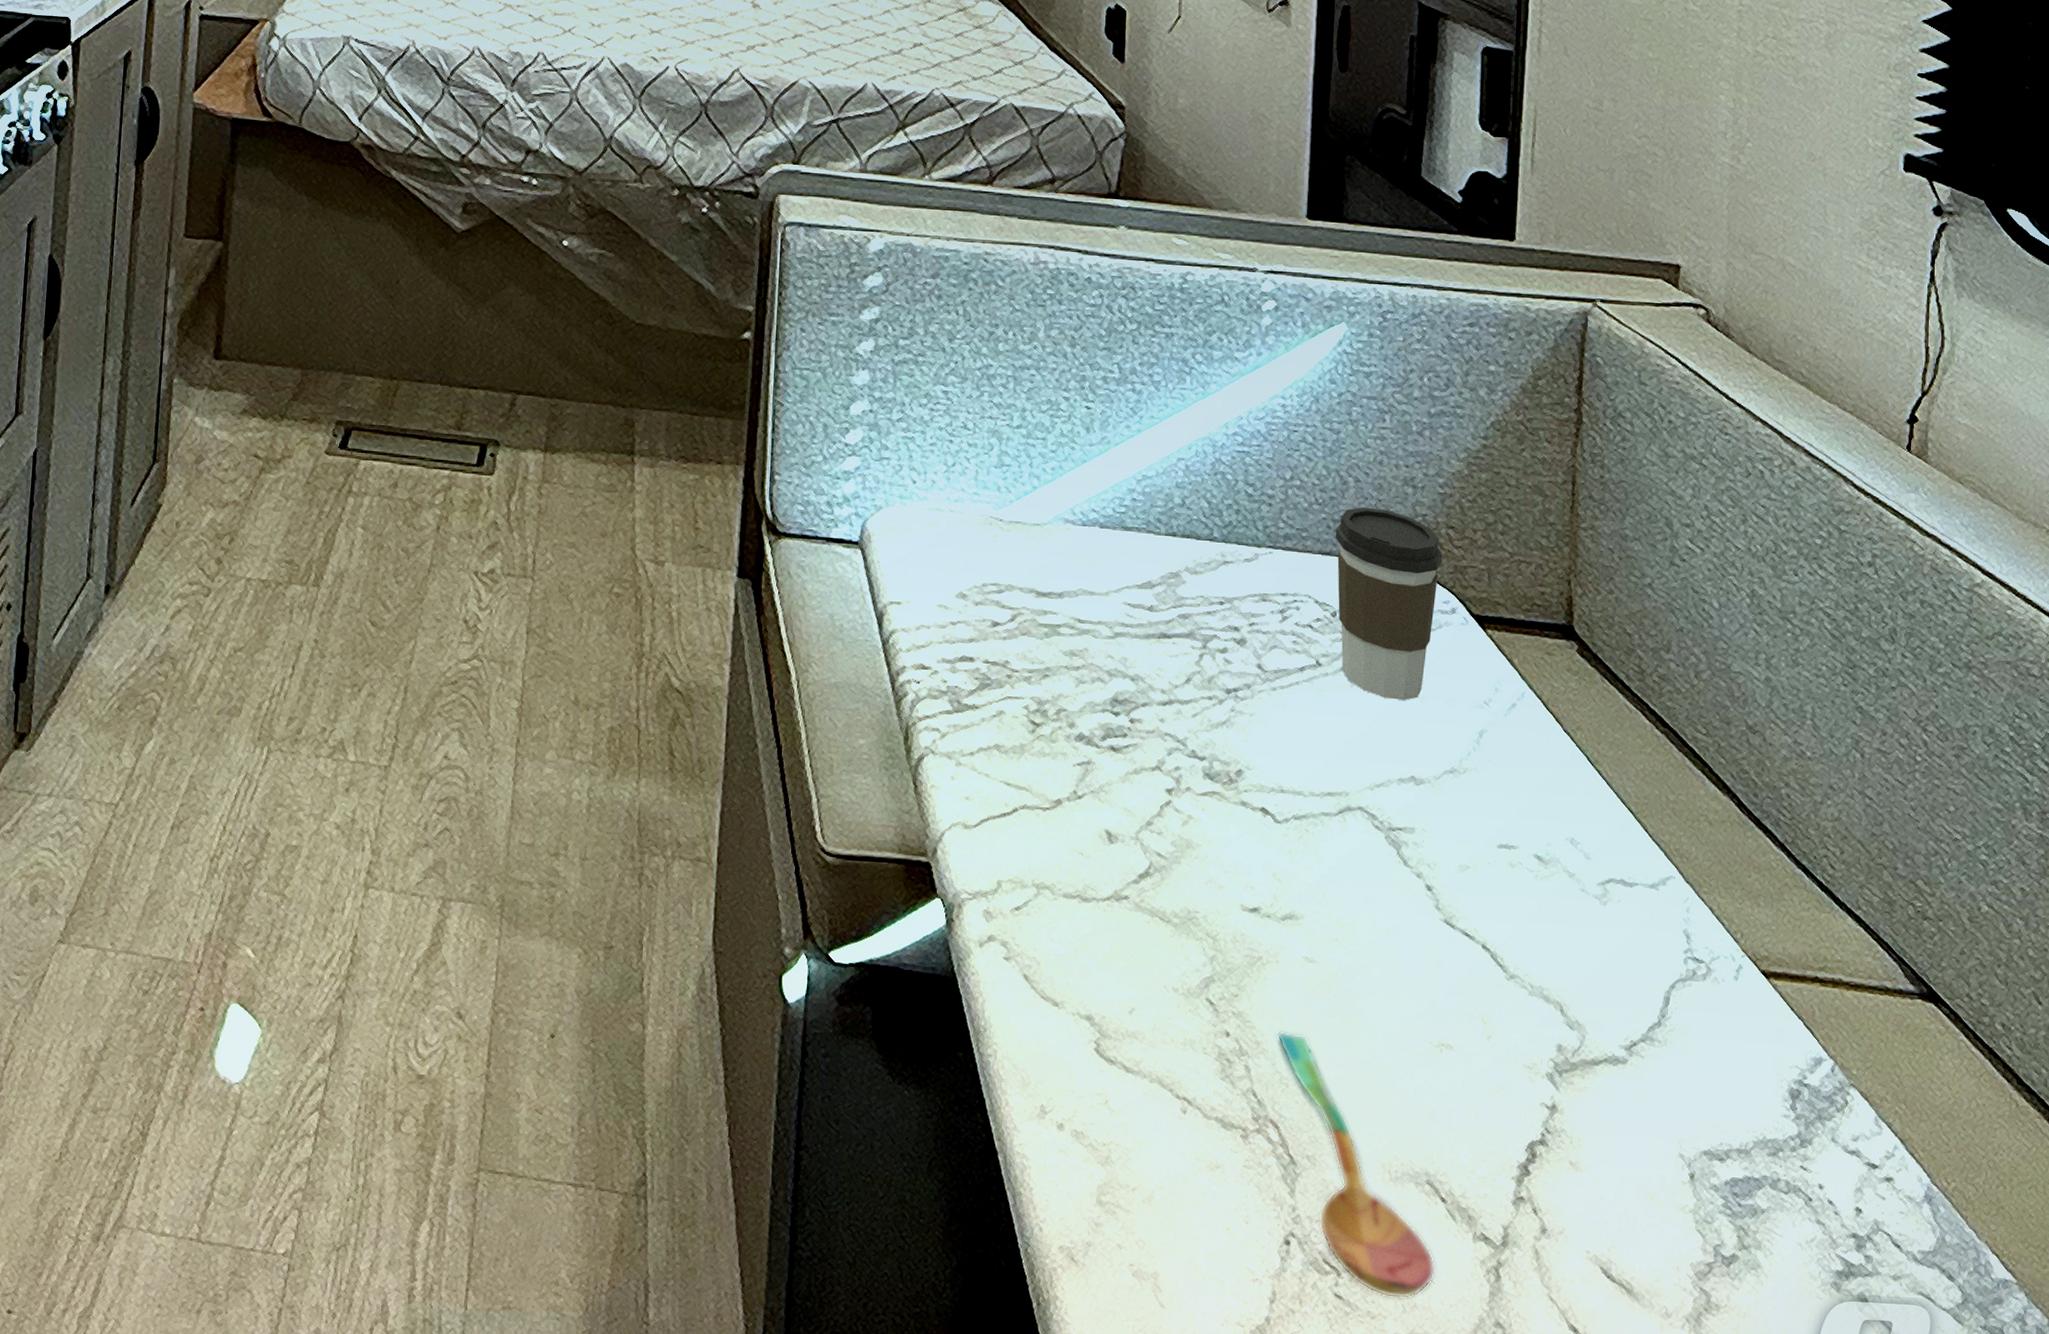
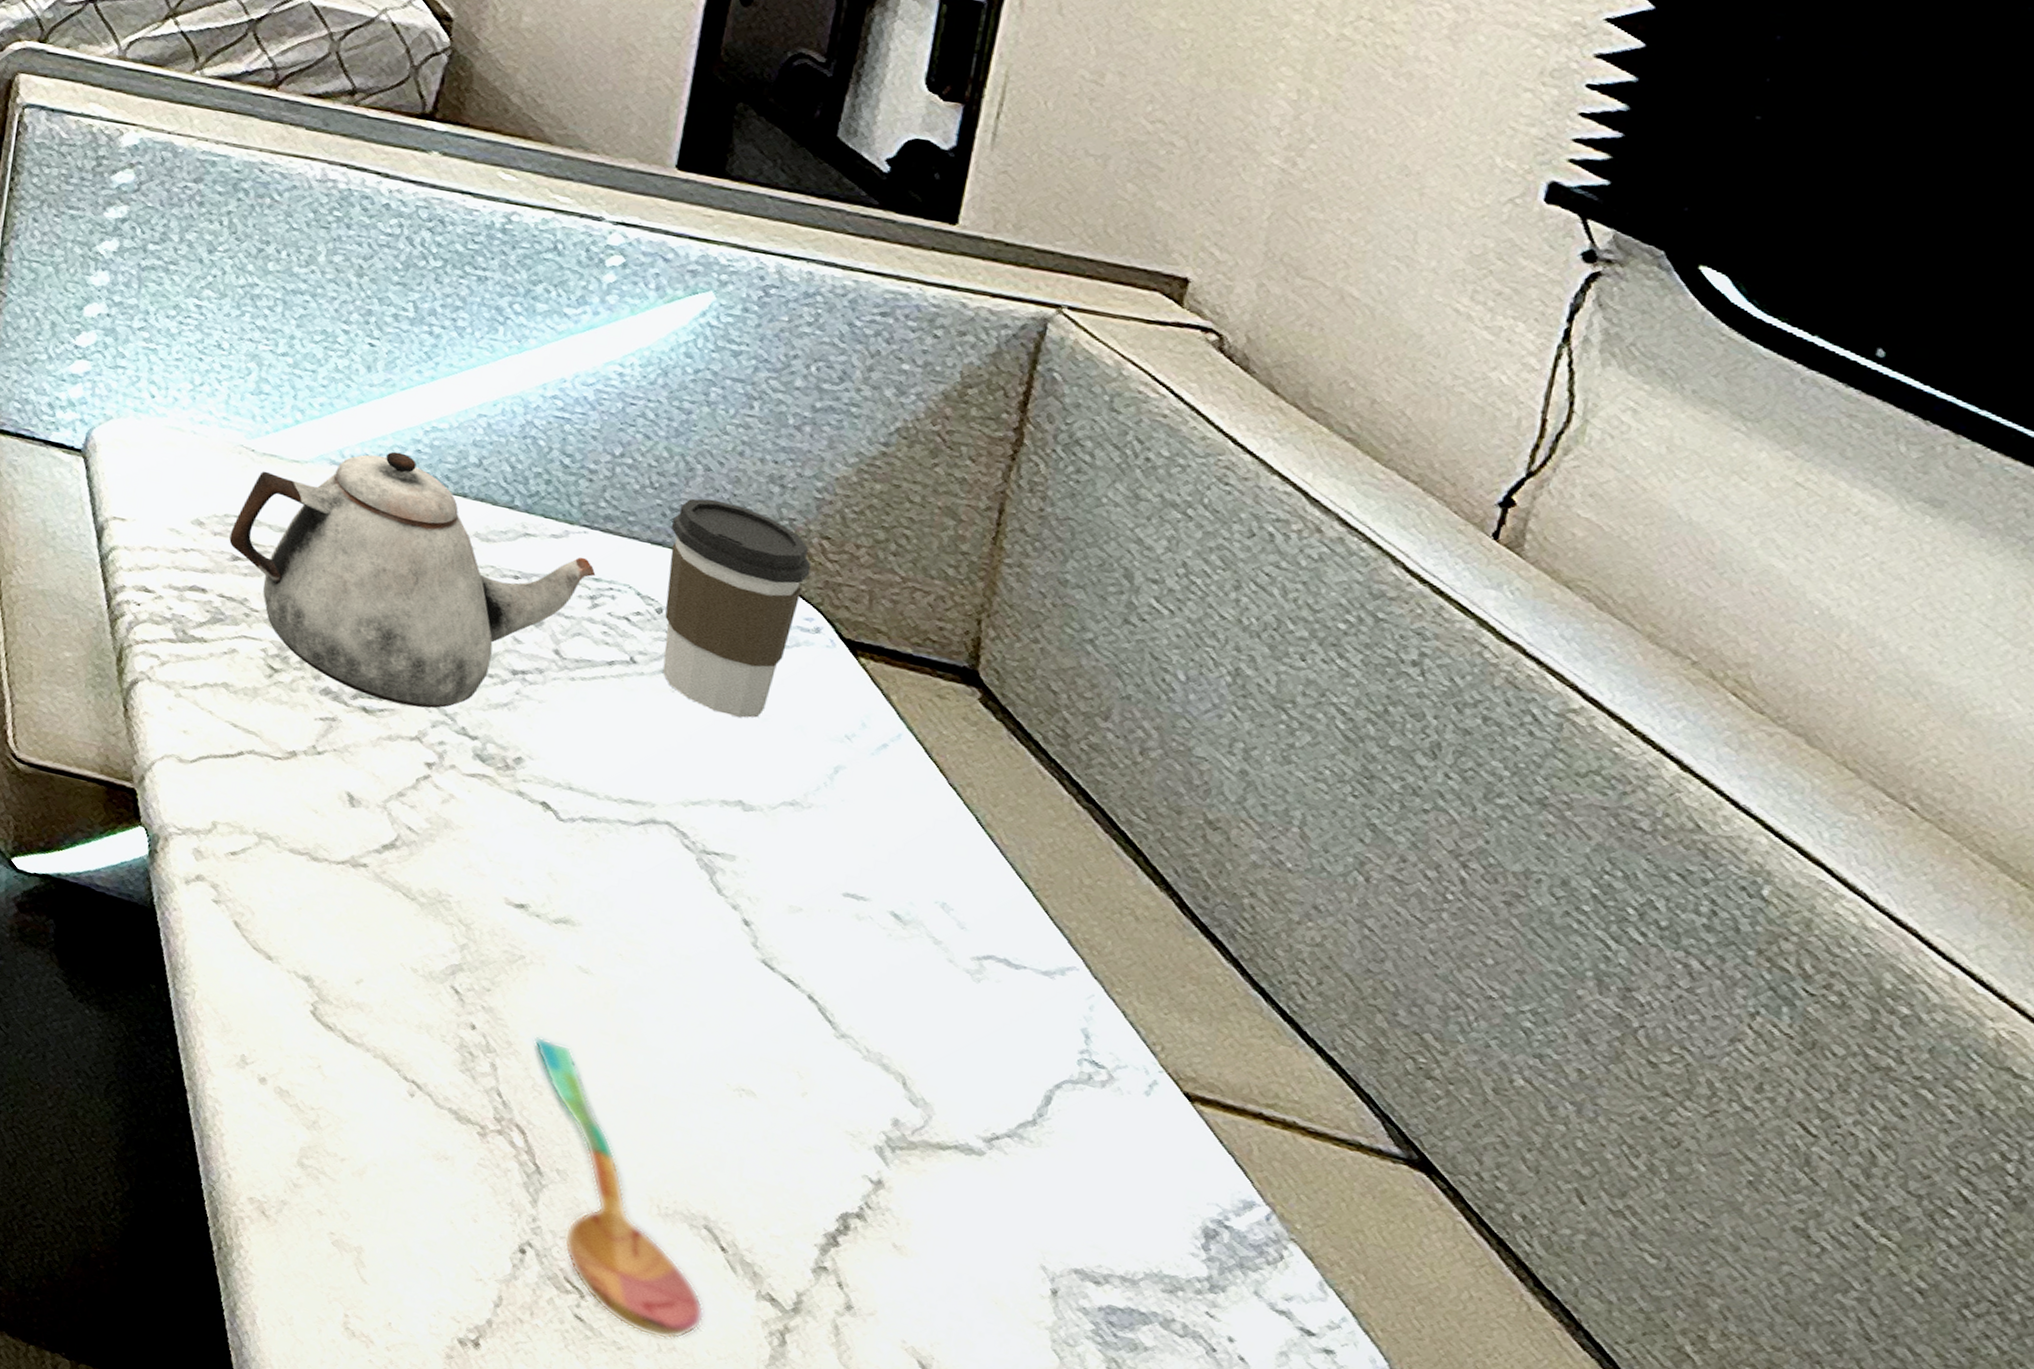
teapot: none [989,503,1282,739] -> present [229,451,596,708]

